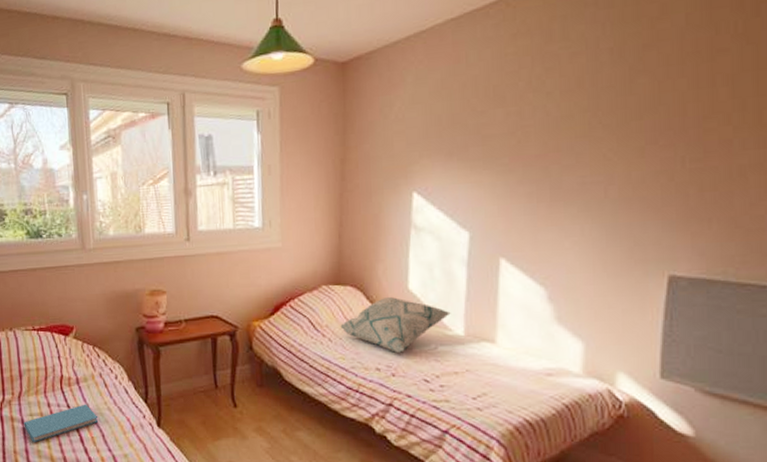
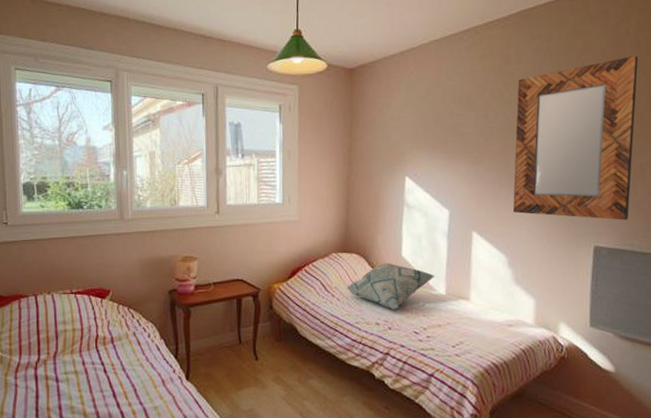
book: present [24,404,99,442] -> none [58,361,131,399]
home mirror: none [554,18,742,242] -> present [512,55,639,220]

